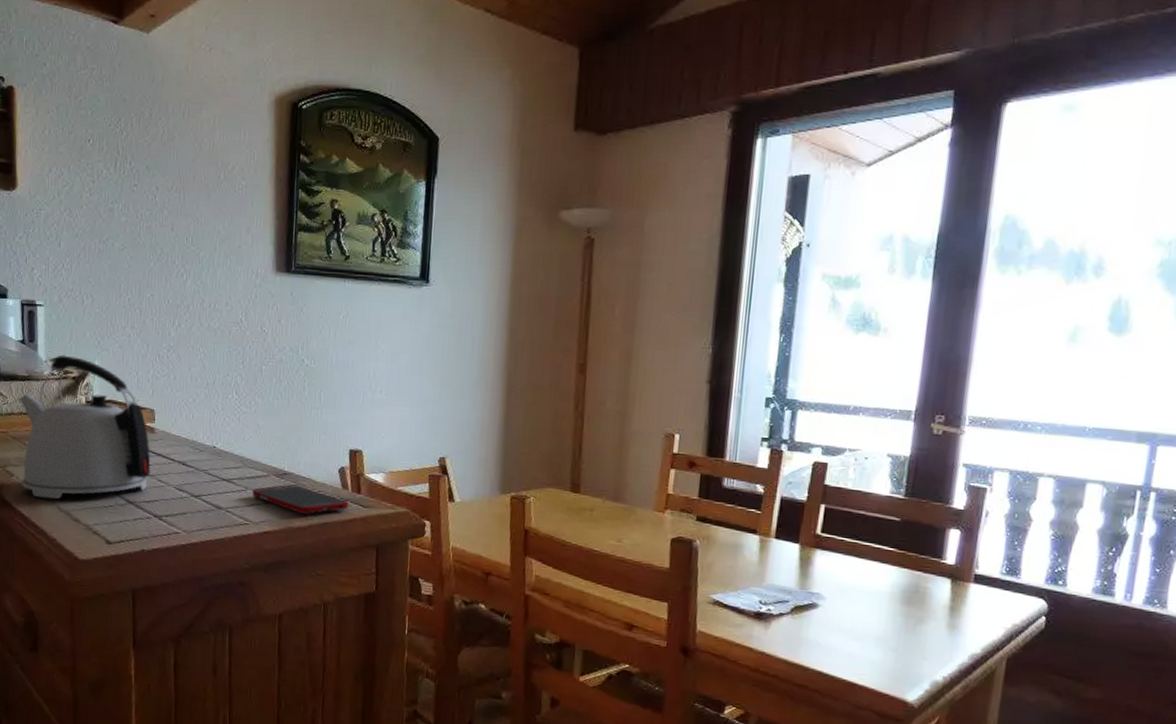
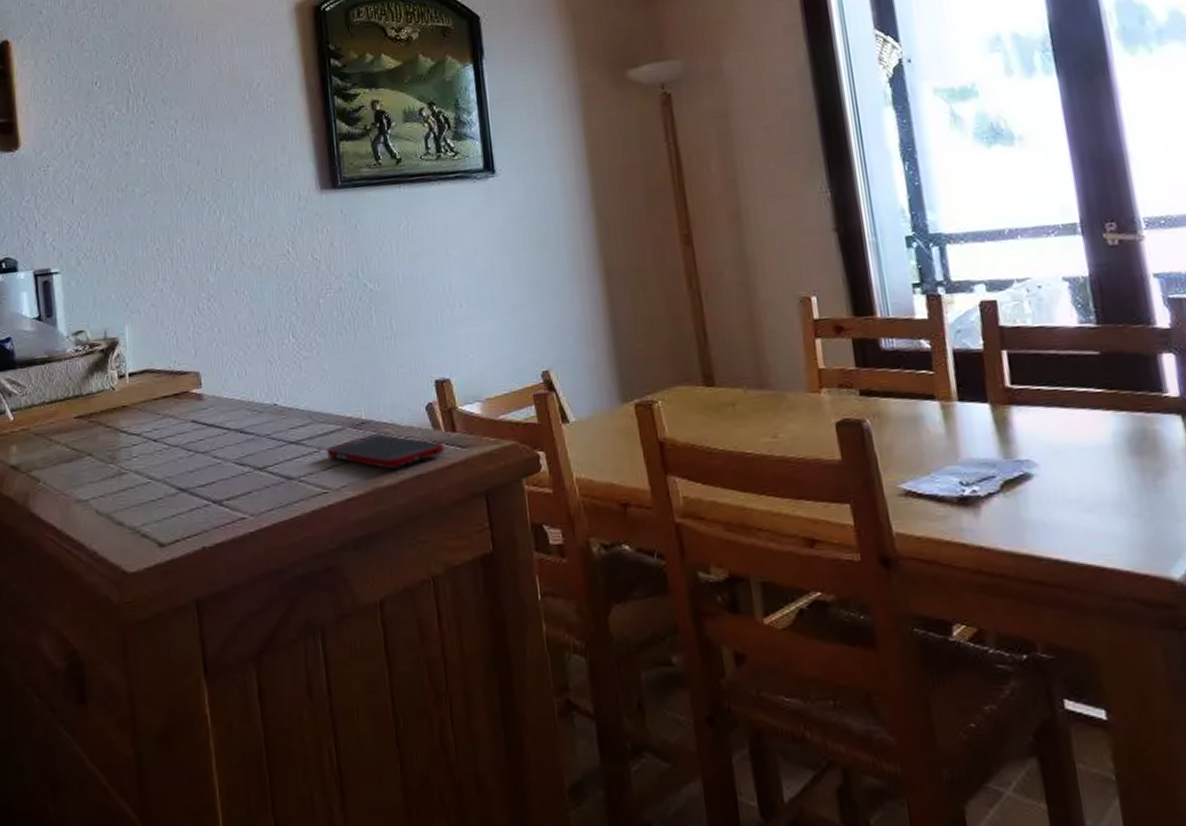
kettle: present [18,355,151,499] -> none [38,325,203,503]

